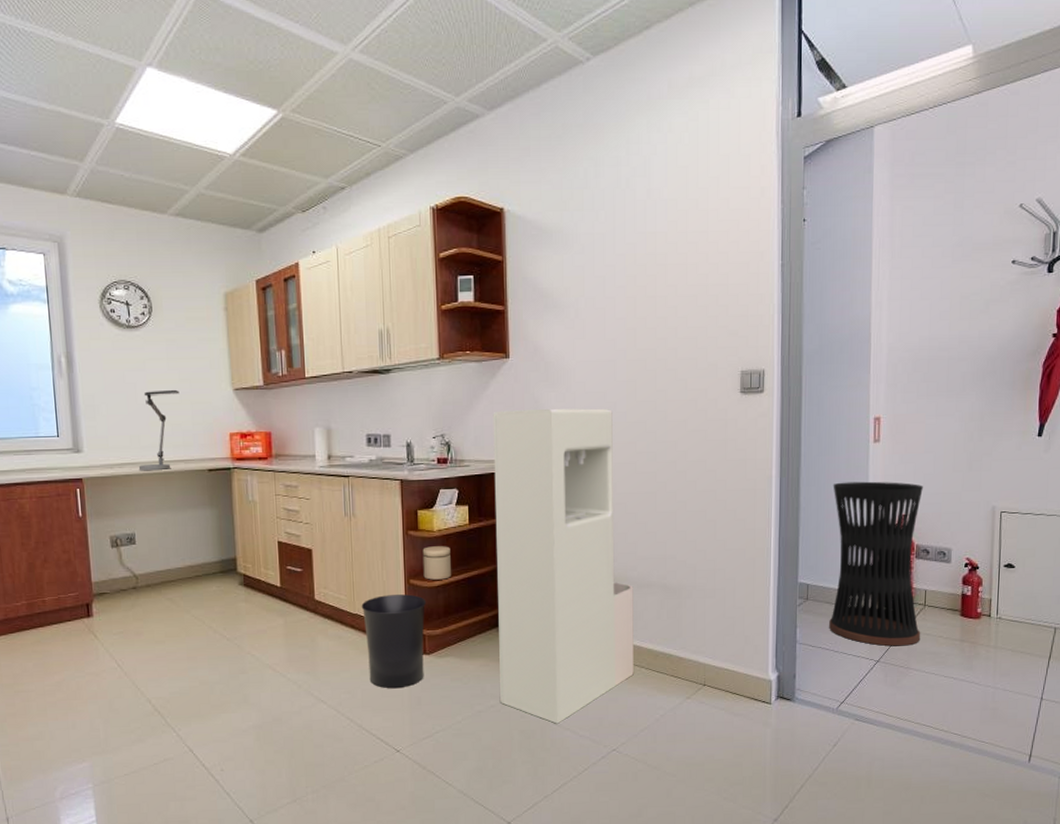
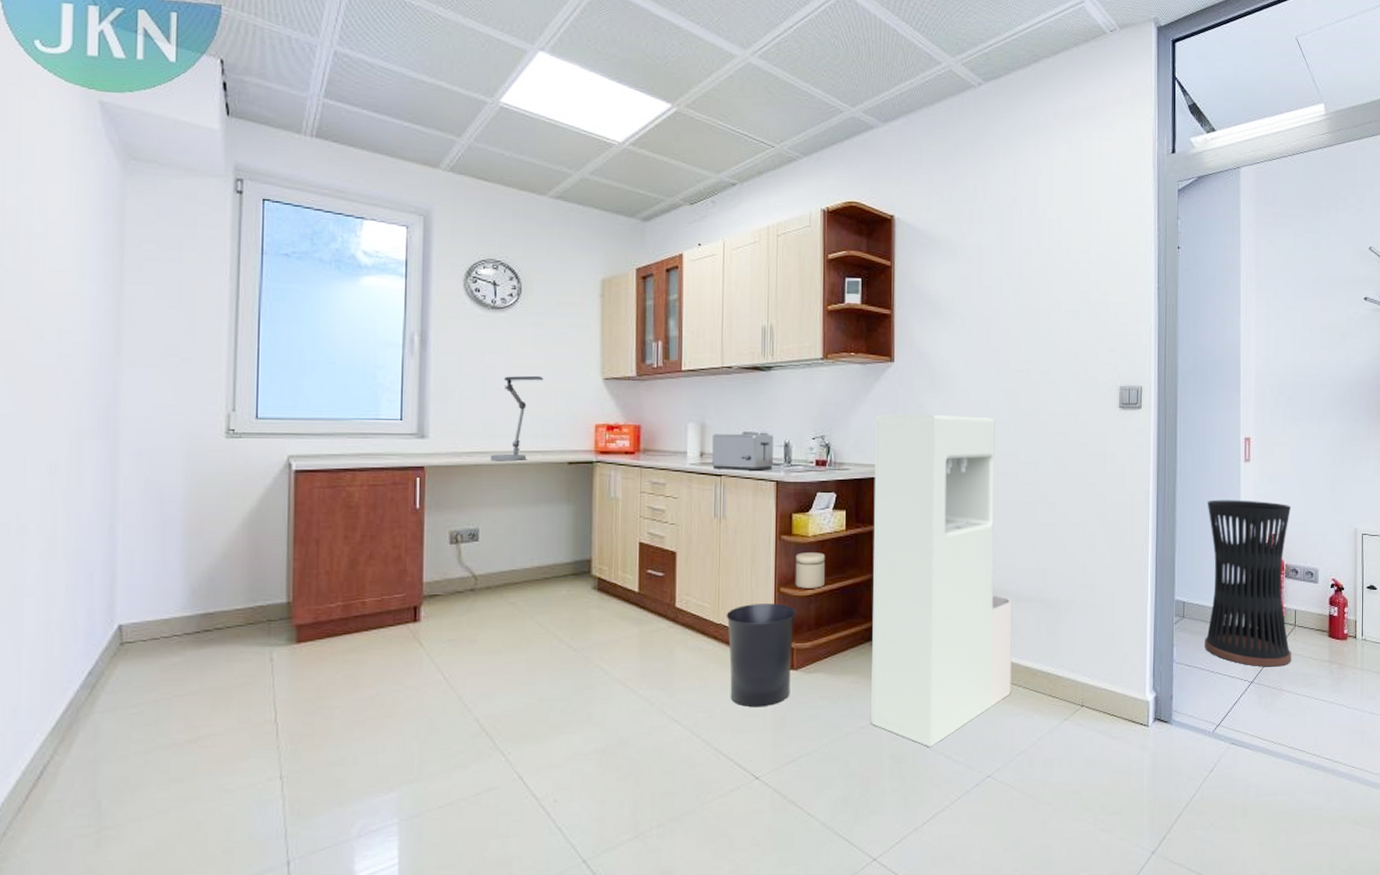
toaster: none [338,436,397,472] -> present [712,434,773,472]

